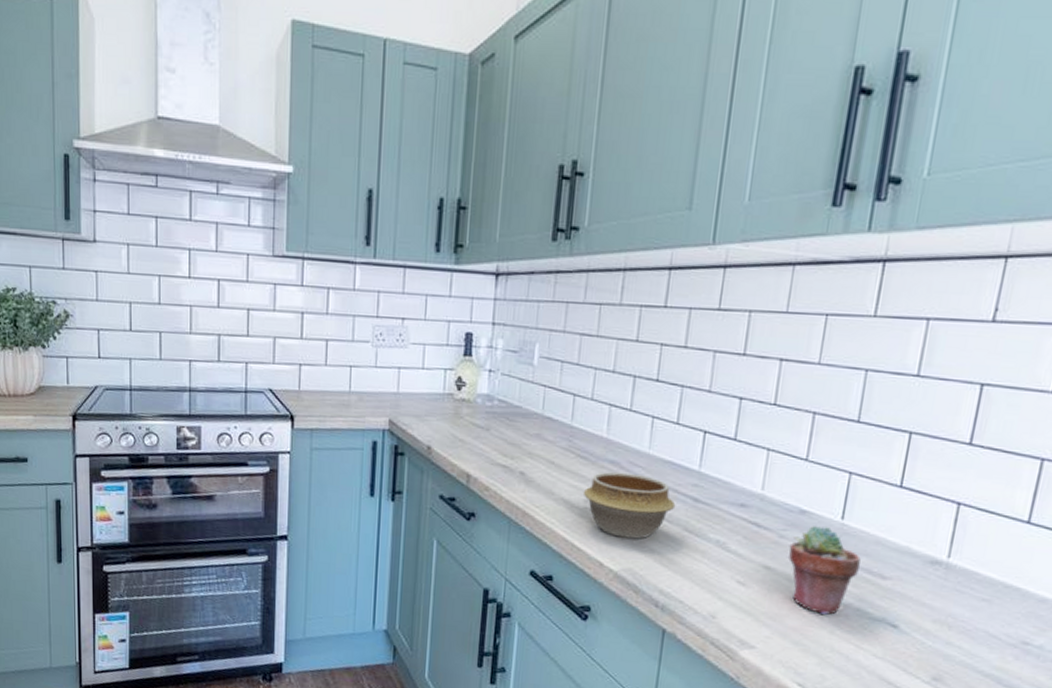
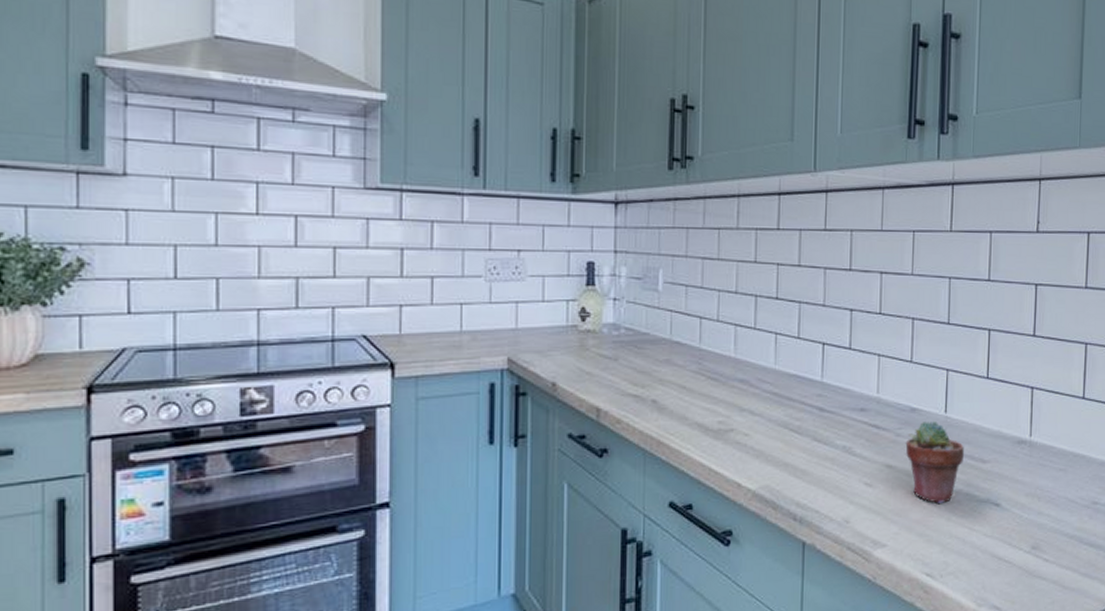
bowl: present [583,471,676,539] -> none [716,390,804,455]

